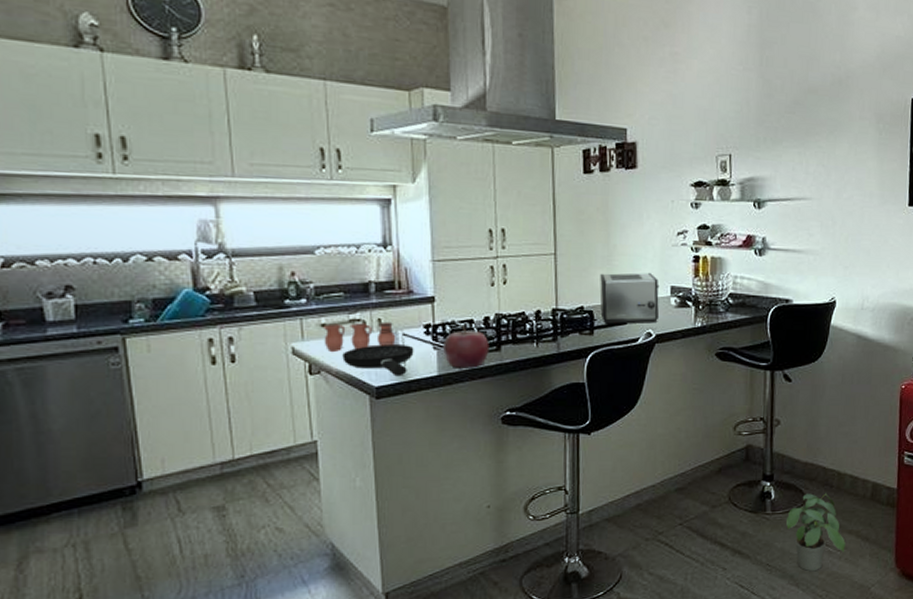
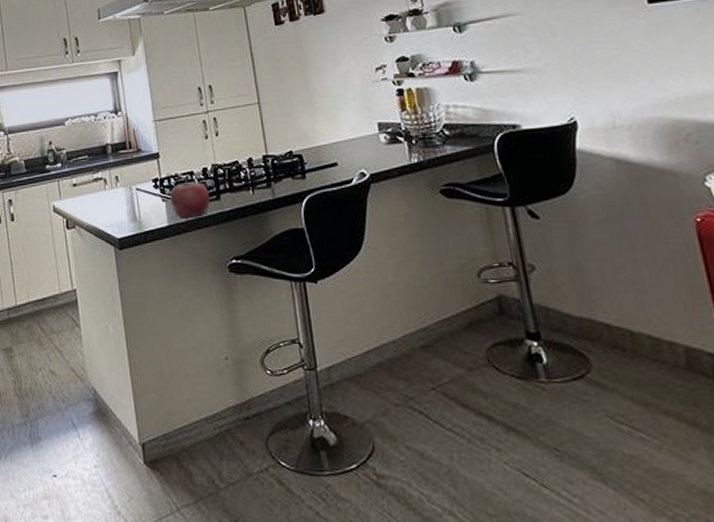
ceramic pot: present [322,321,396,351] -> none [74,178,131,208]
frying pan: present [342,344,414,377] -> none [90,198,147,228]
toaster: present [600,272,660,324] -> none [304,112,370,167]
potted plant: present [785,493,846,571] -> none [568,358,665,463]

